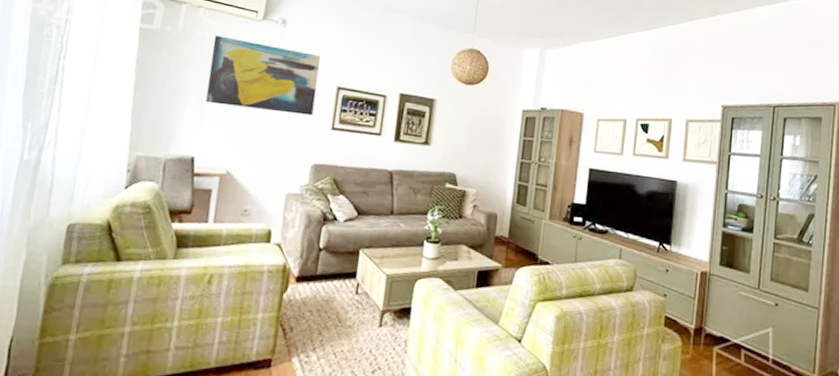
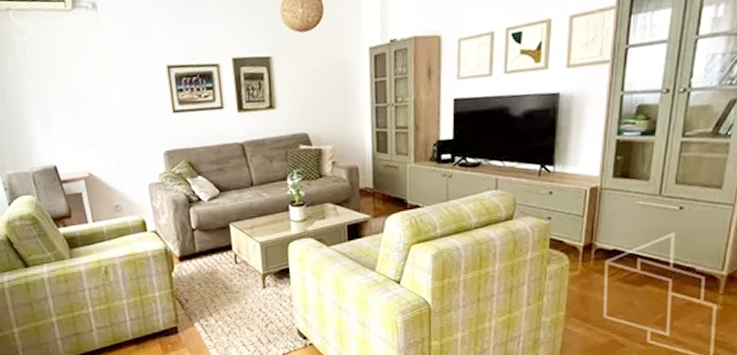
wall art: present [205,35,321,116] -> none [32,34,151,111]

